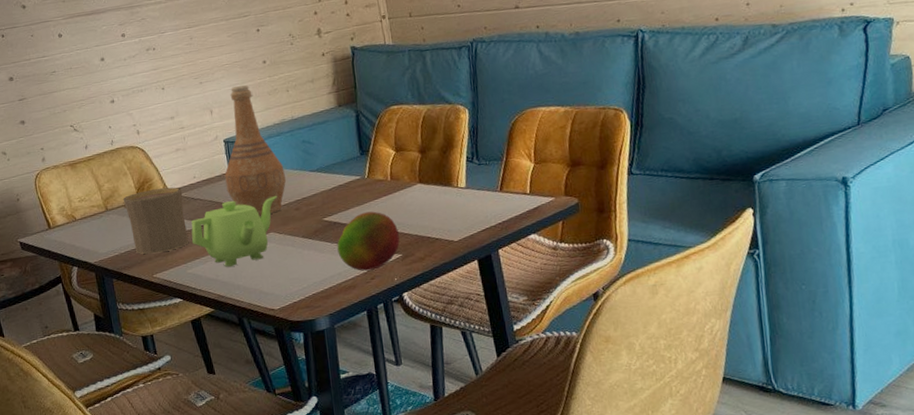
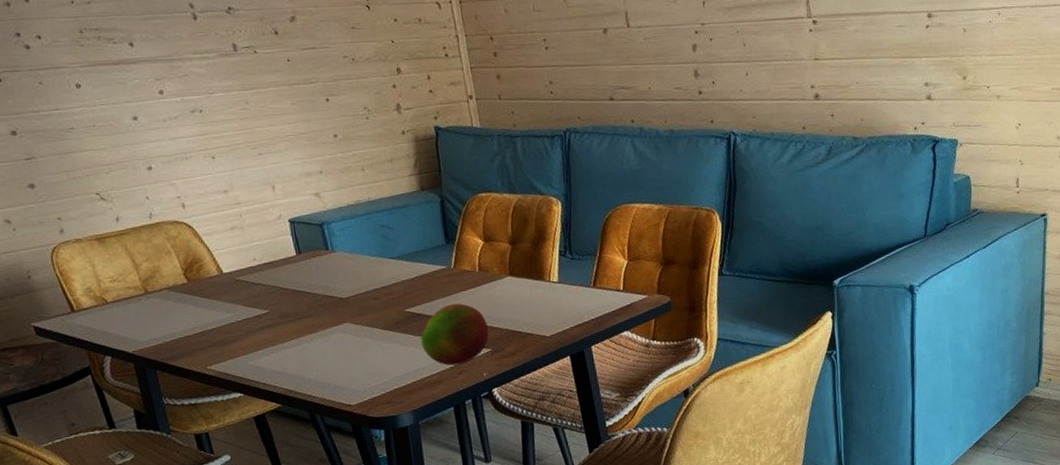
cup: present [123,187,189,254] -> none [166,269,250,344]
teapot: present [191,196,278,267] -> none [251,284,353,359]
vase: present [225,85,287,216] -> none [291,160,363,305]

